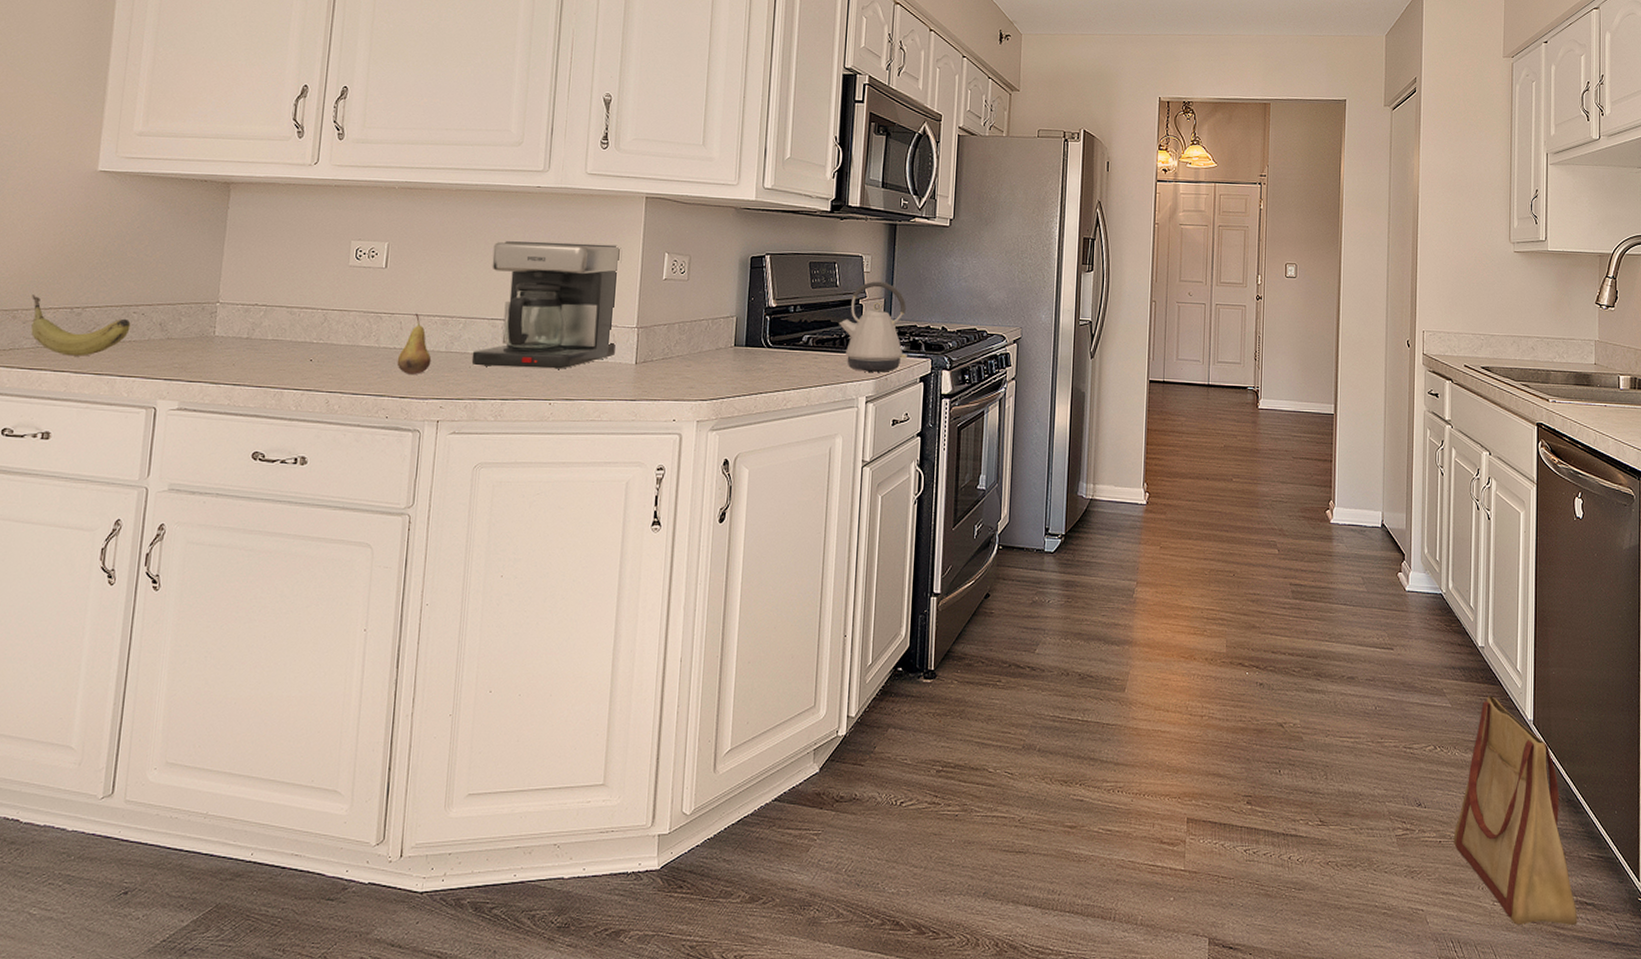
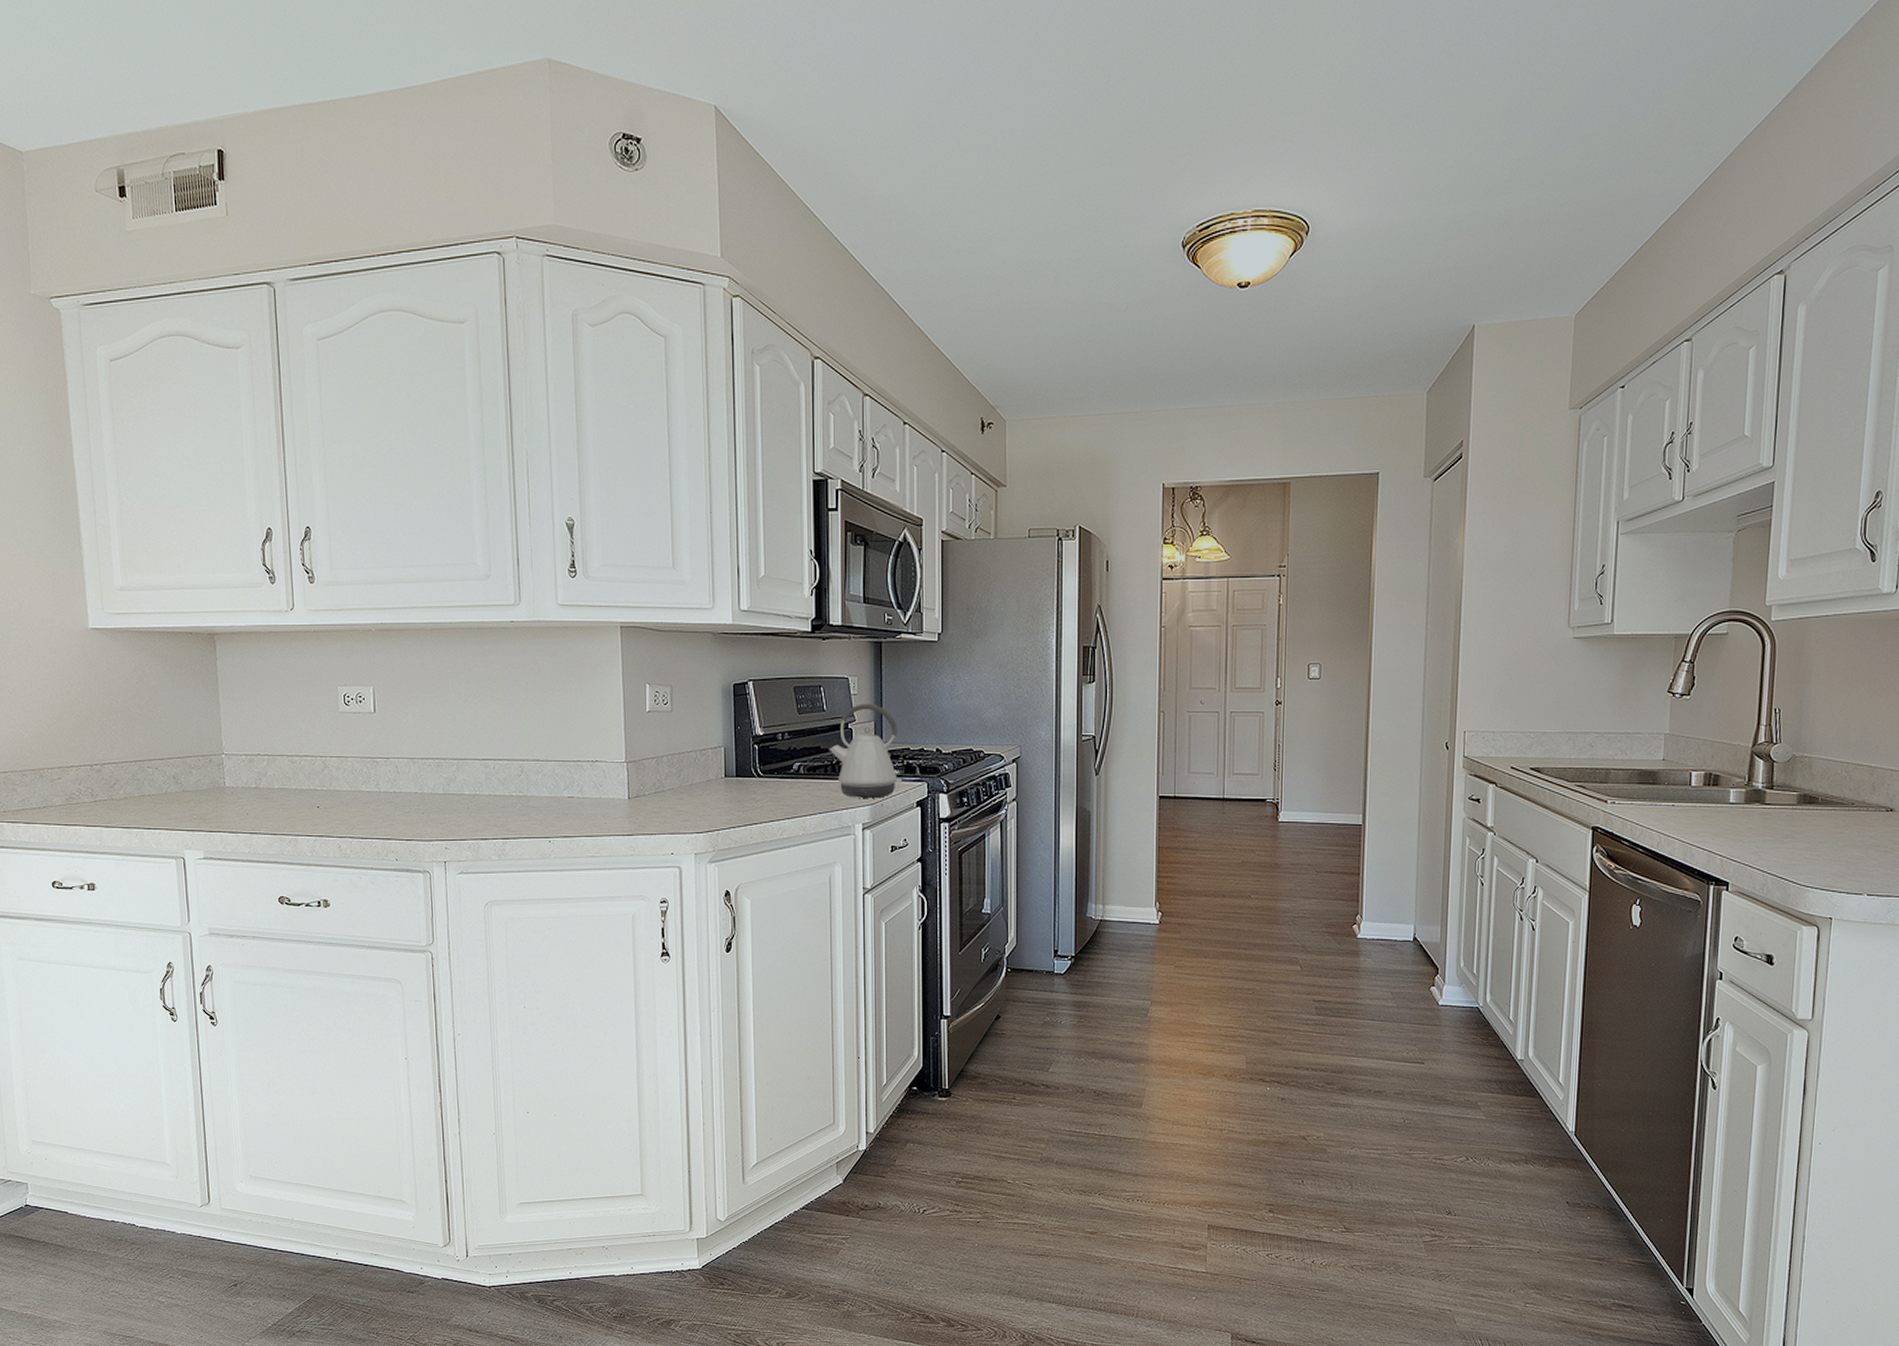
fruit: present [30,294,131,356] -> none [53,753,147,811]
fruit: present [397,313,432,374] -> none [398,756,431,817]
coffee maker: present [471,241,623,369] -> none [469,678,607,807]
shopping bag: present [1453,696,1578,925] -> none [1484,1108,1614,1326]

